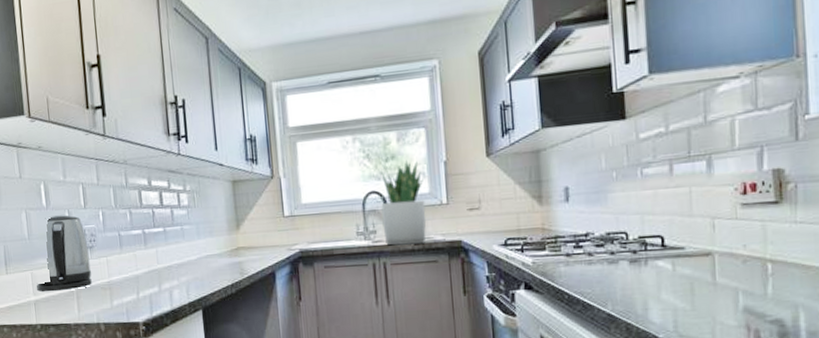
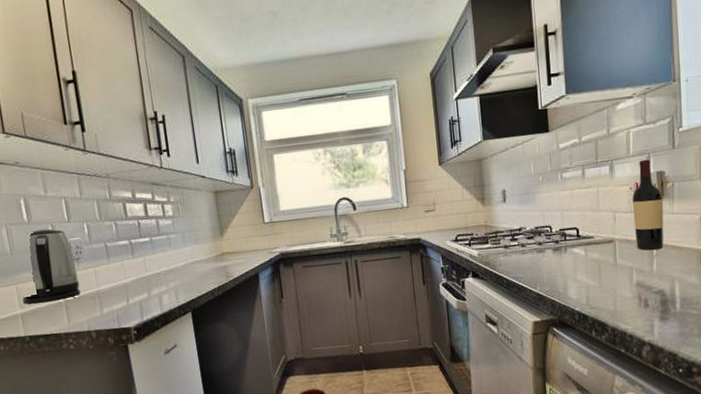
planter: present [381,159,427,246] -> none [350,169,391,245]
wine bottle: none [738,153,783,269] -> present [632,159,664,251]

